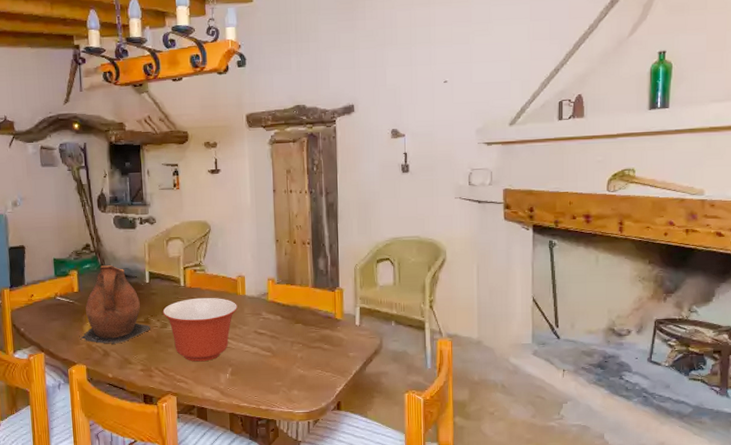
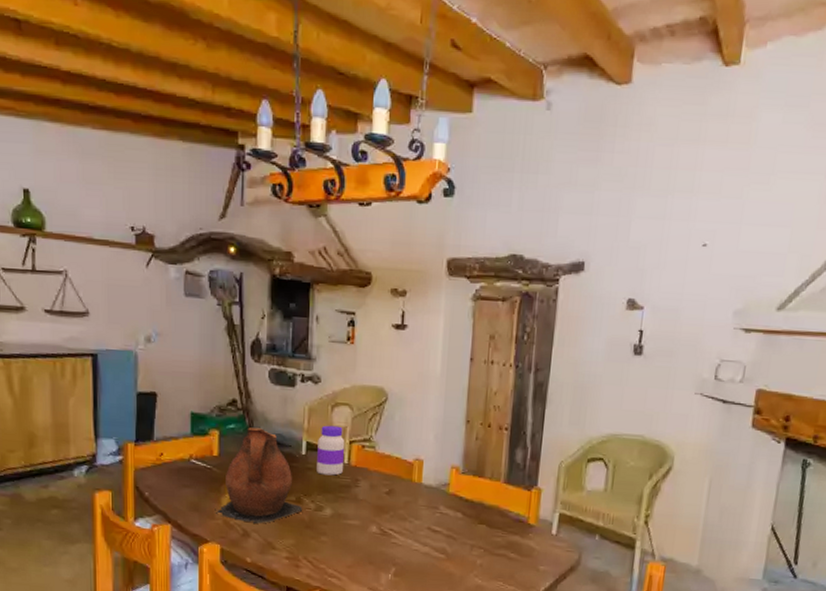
jar: none [158,256,181,298] -> present [317,425,345,476]
mixing bowl: present [162,297,237,362] -> none [319,479,410,557]

